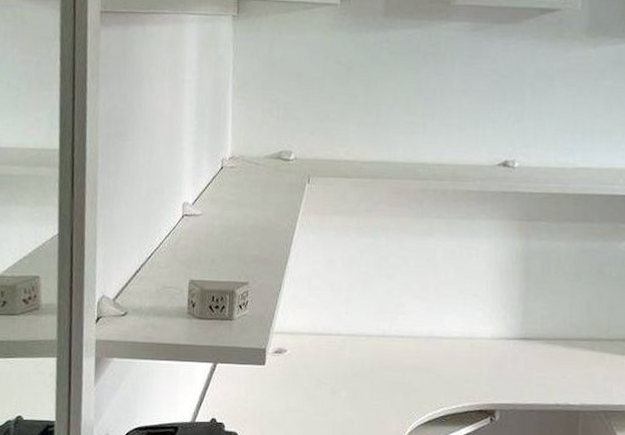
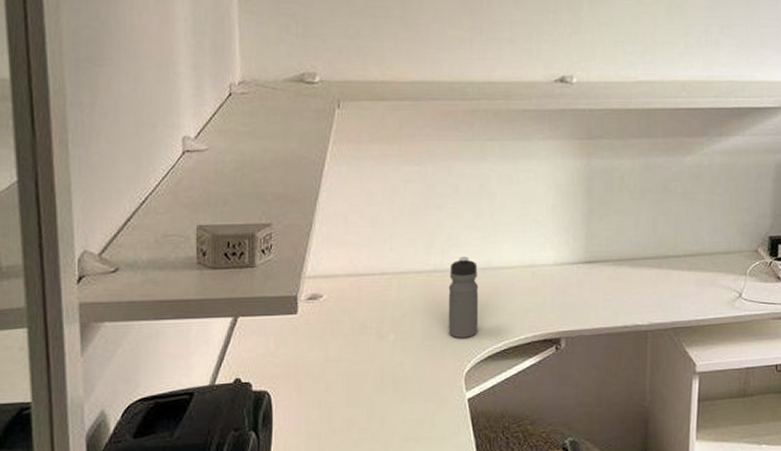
water bottle: none [393,324,422,401] -> present [448,256,479,338]

